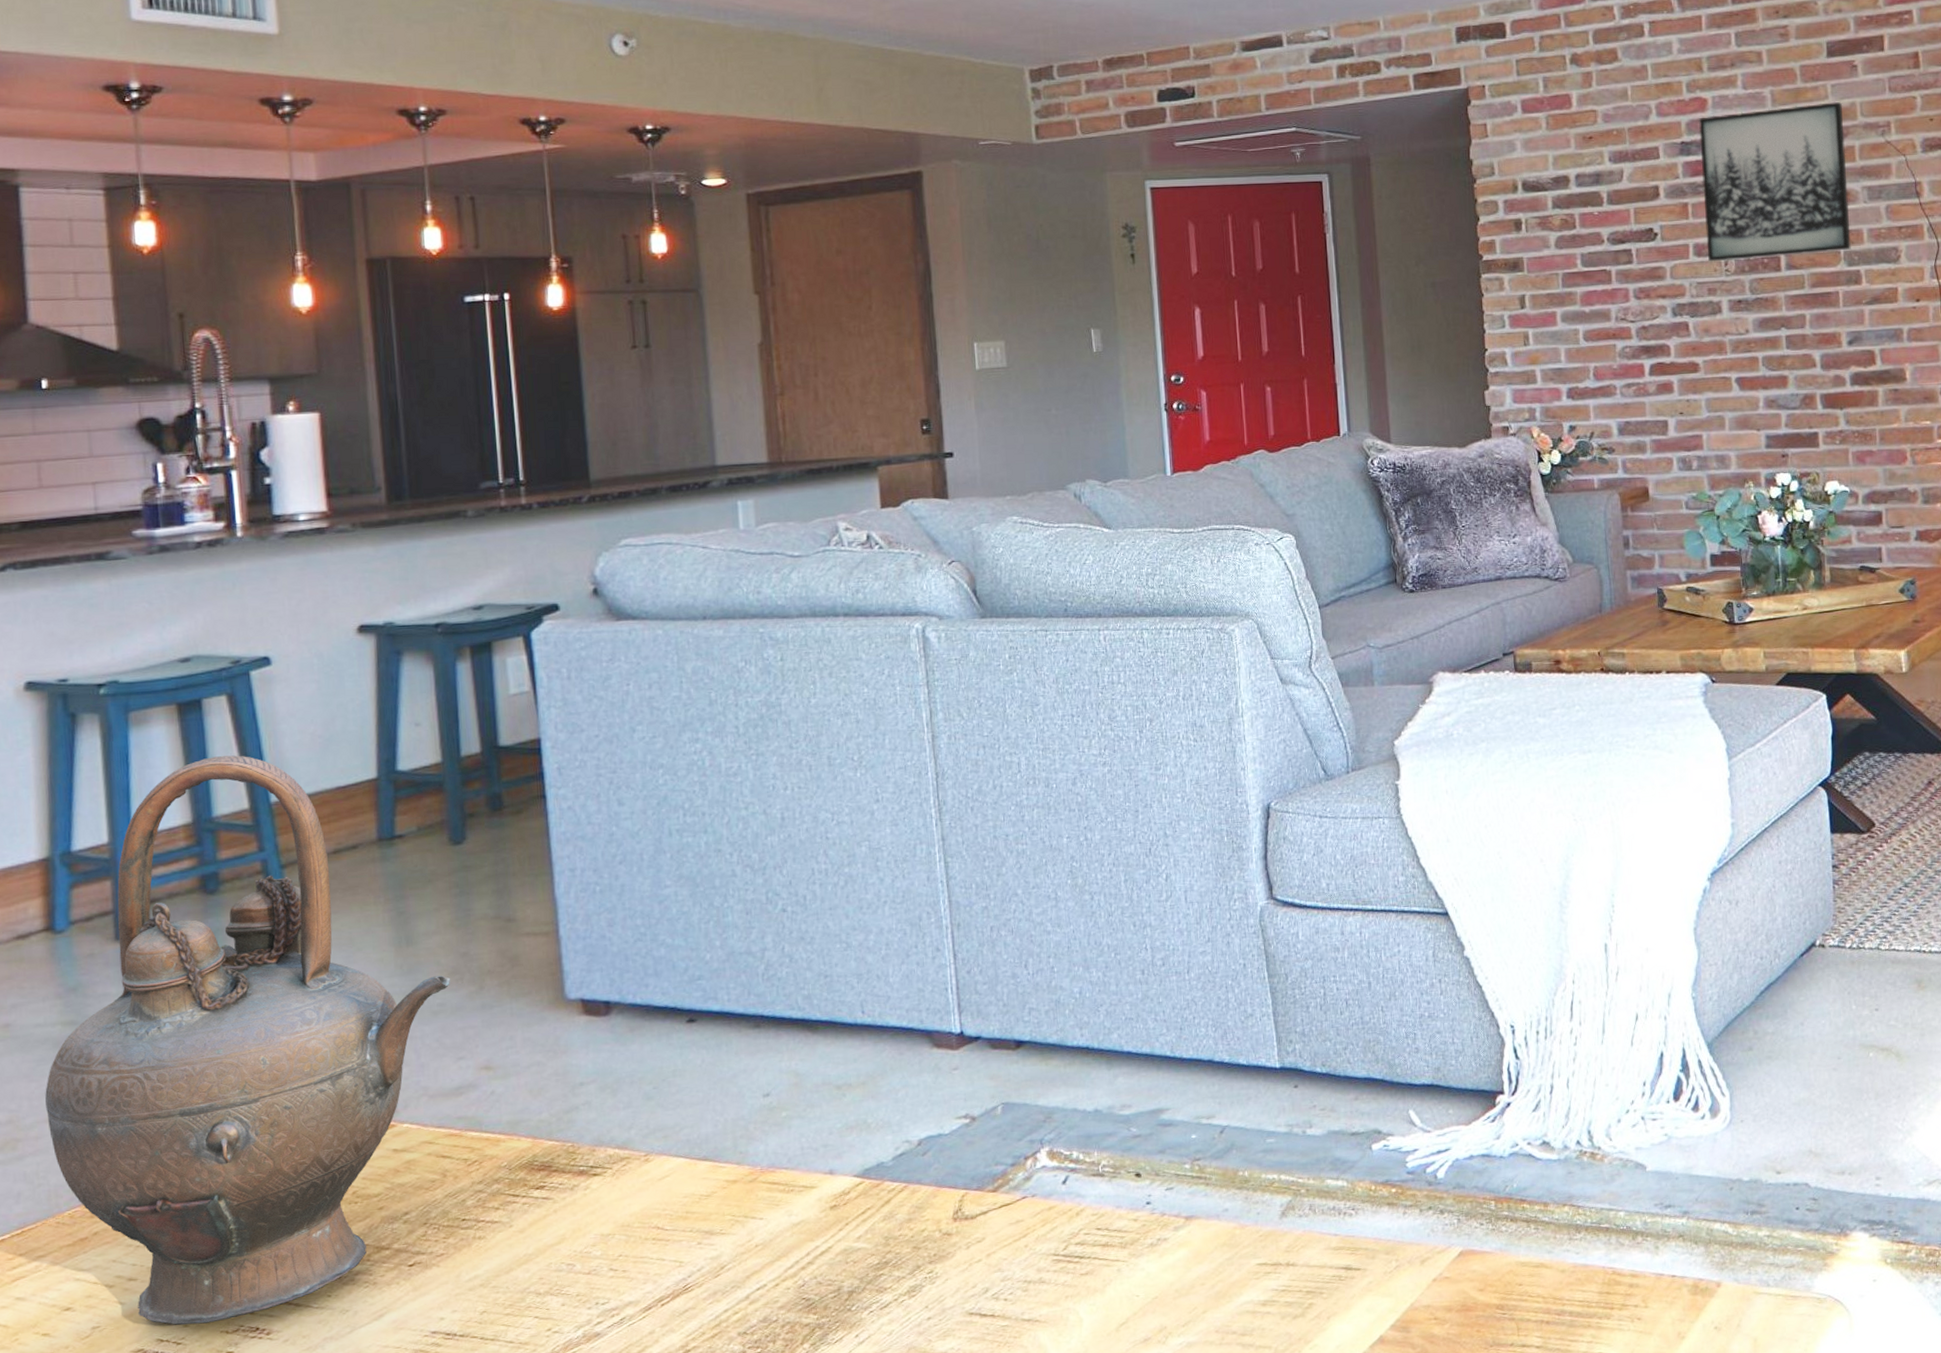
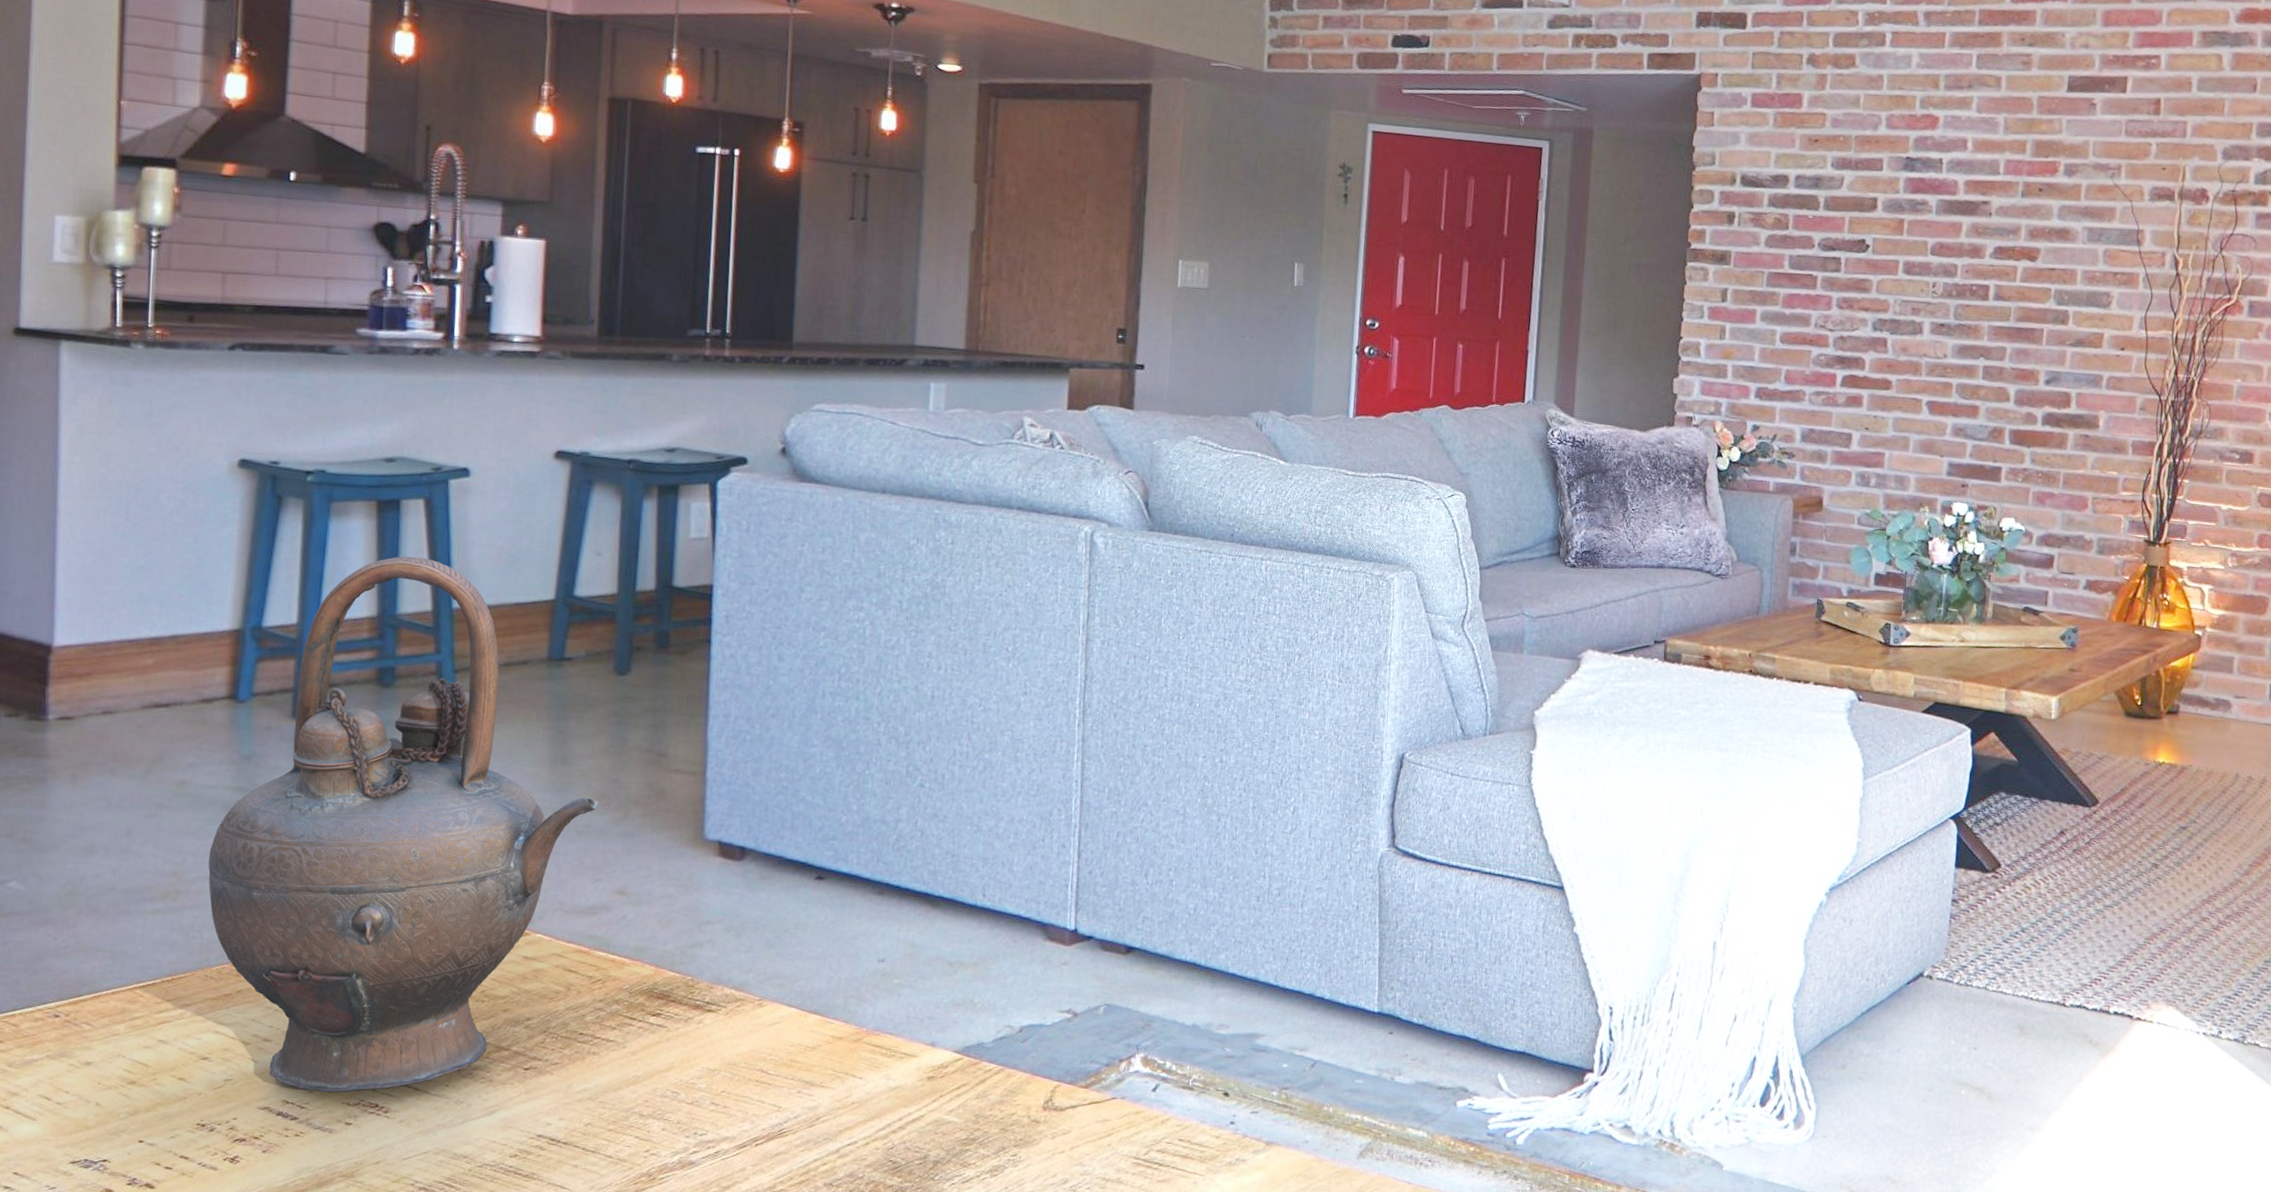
wall art: present [1698,101,1851,262] -> none [1917,135,2076,289]

